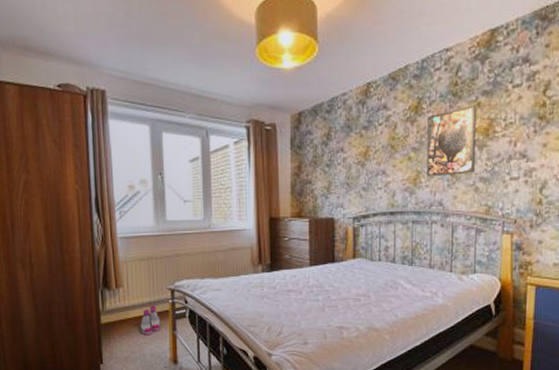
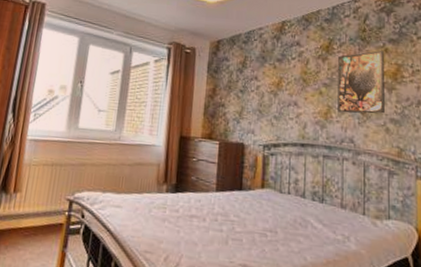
boots: present [140,305,162,336] -> none [28,216,53,251]

